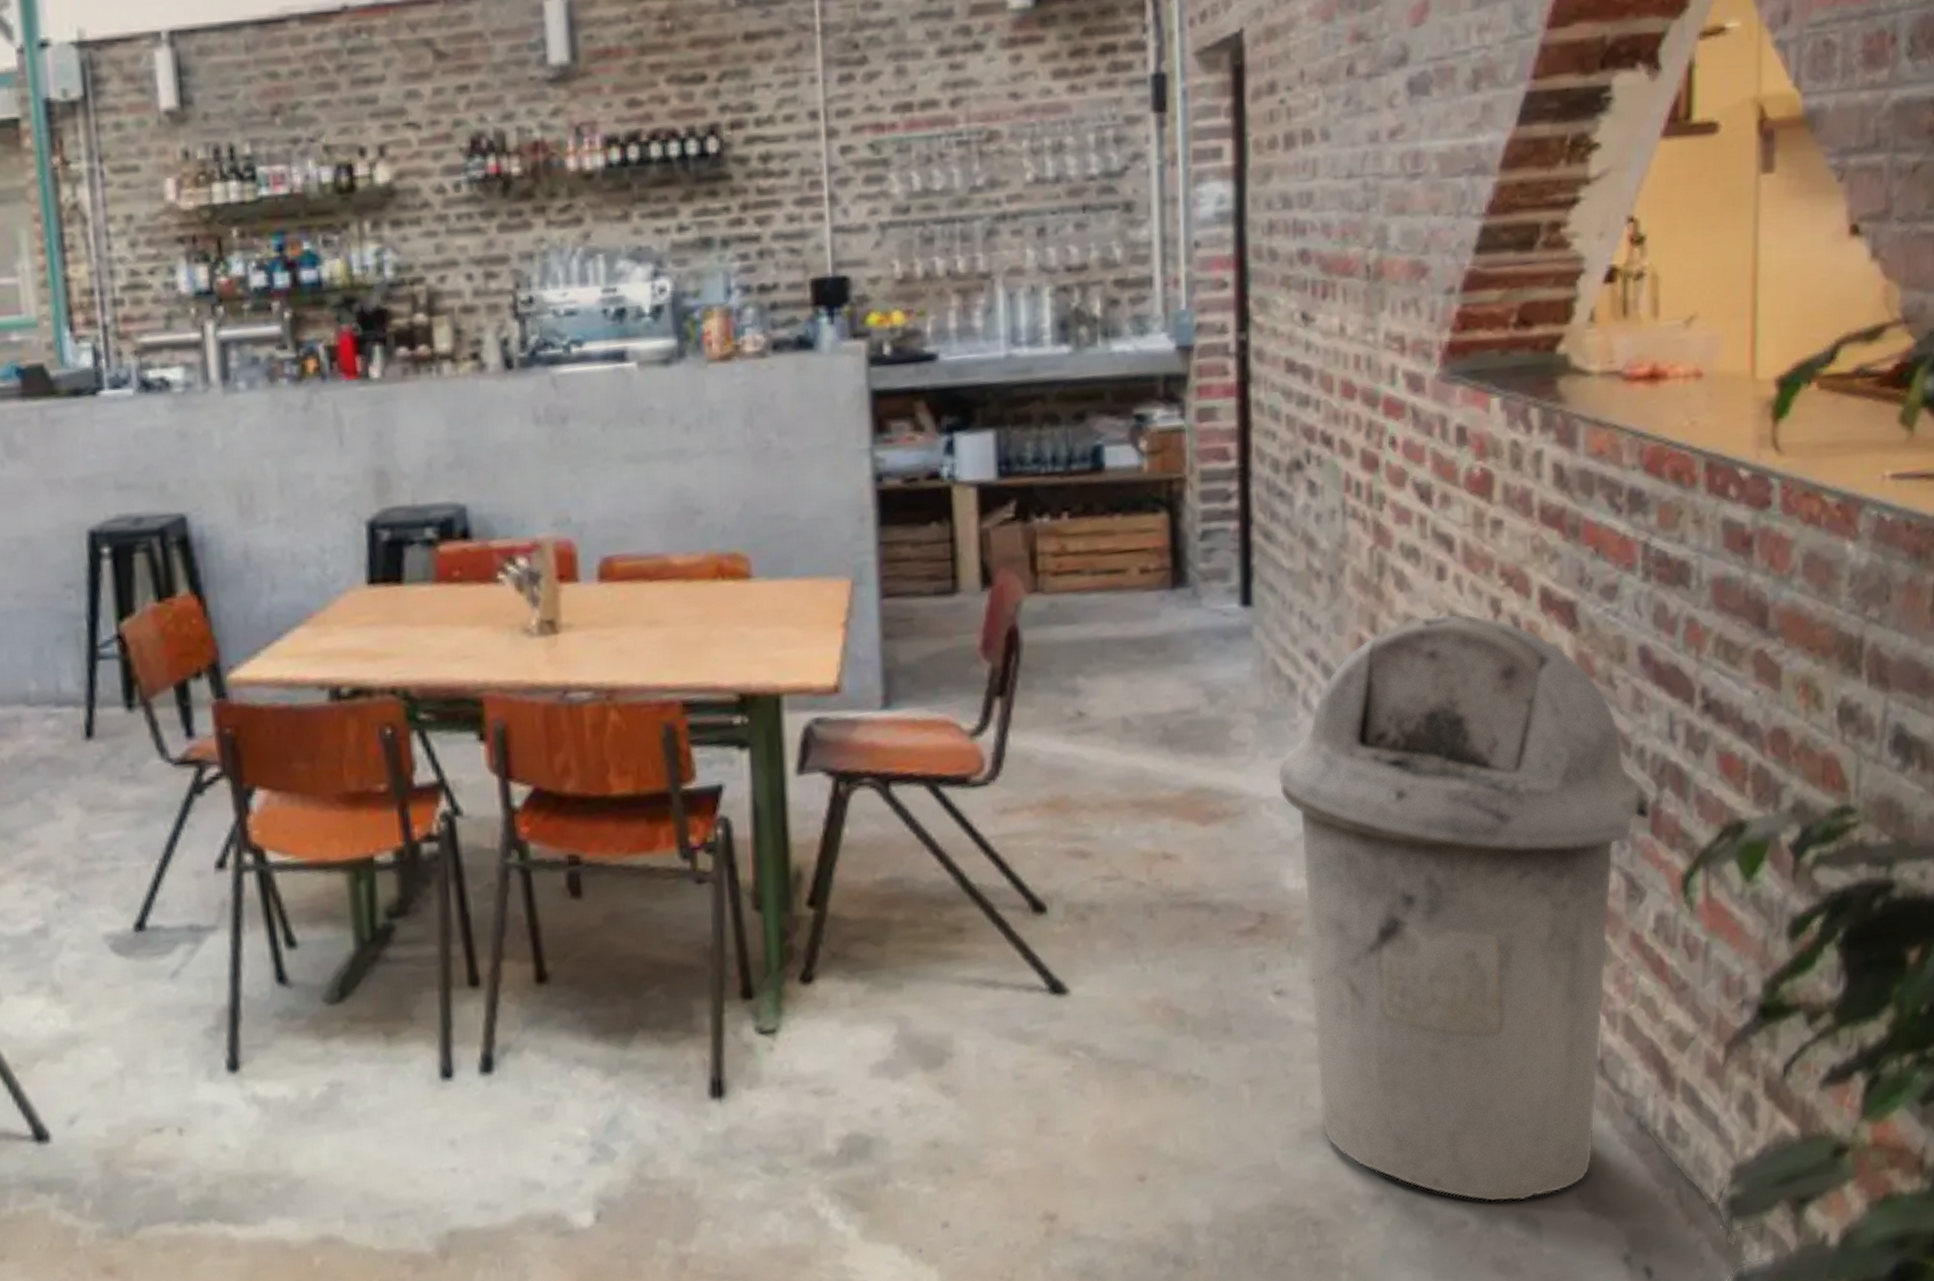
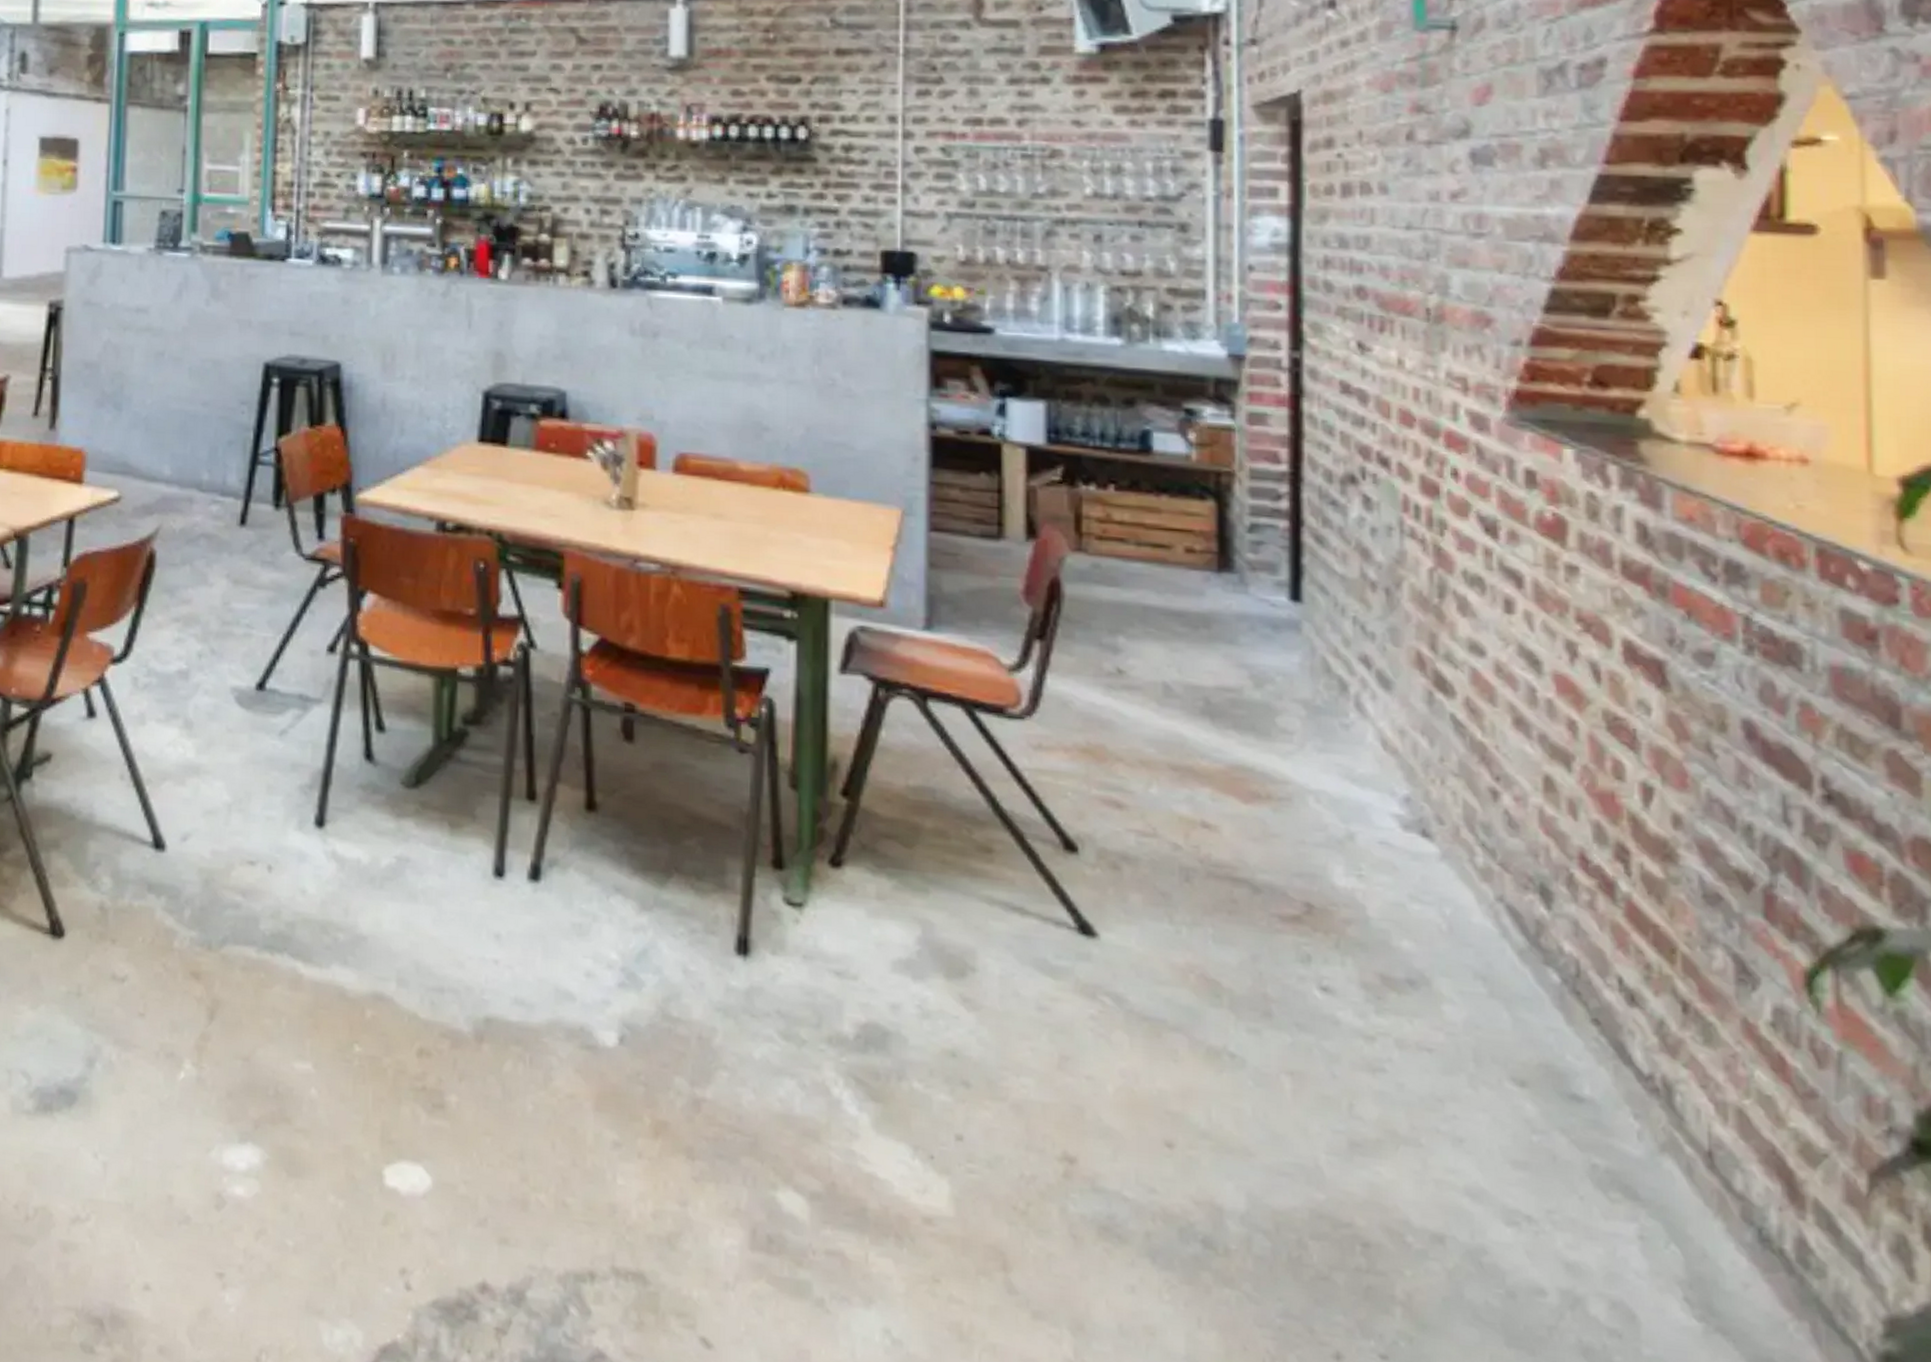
trash can: present [1277,613,1652,1203] -> none [1326,643,1764,1288]

